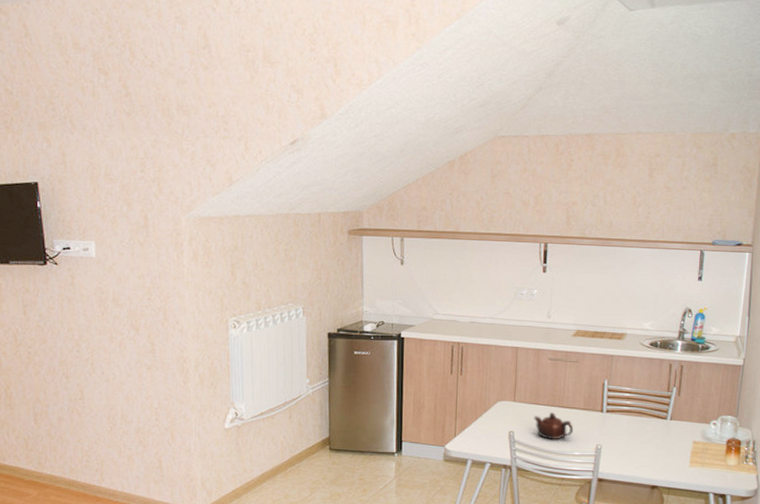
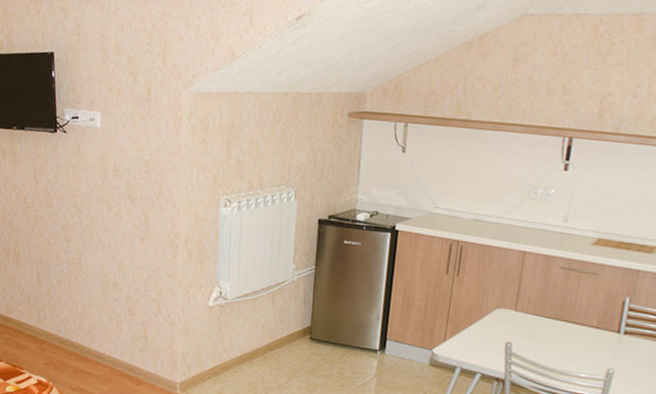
teapot: present [534,413,574,440] -> none [536,327,583,358]

